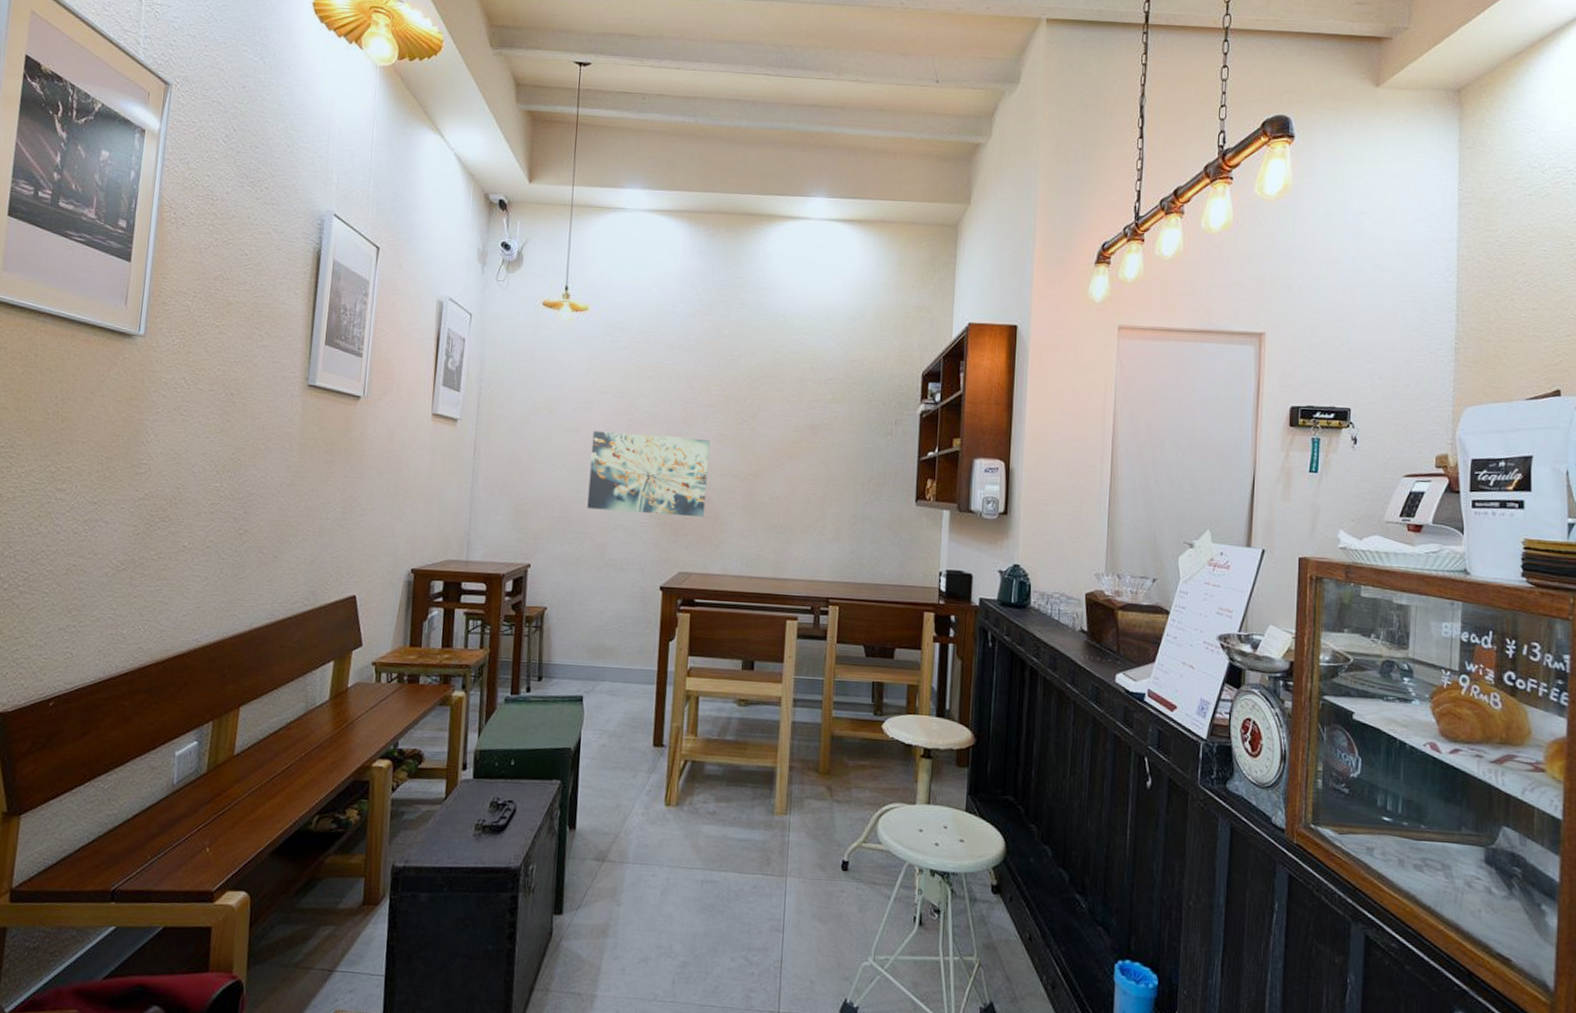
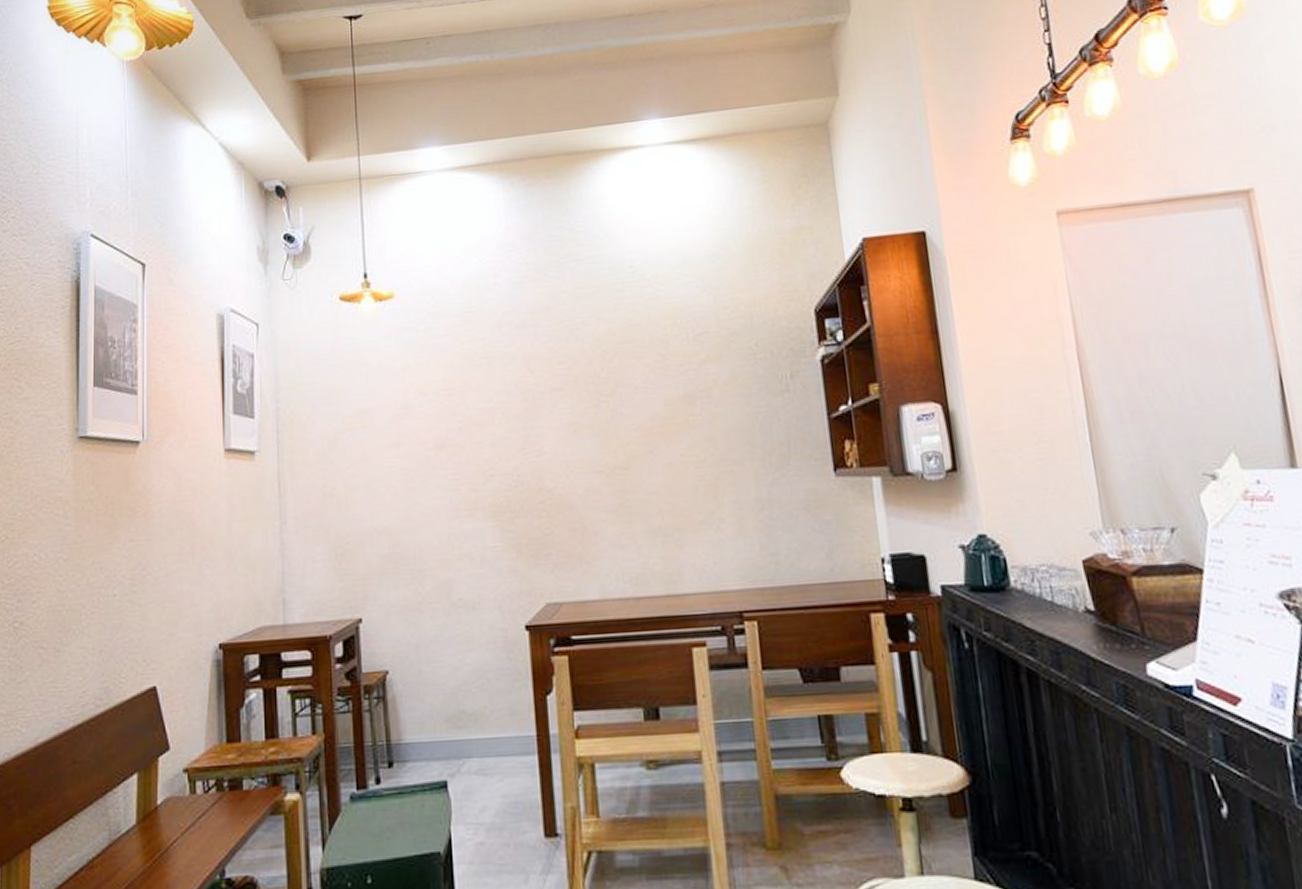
wall art: present [587,431,710,518] -> none [418,431,569,539]

